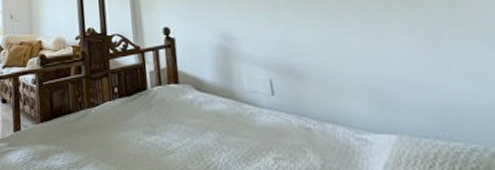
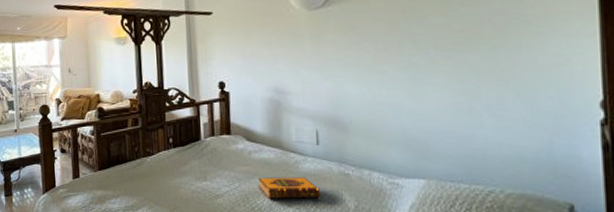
hardback book: none [211,131,283,156] -> present [258,177,321,199]

